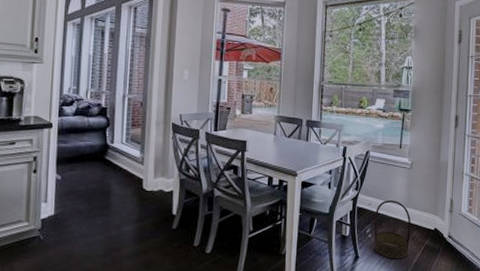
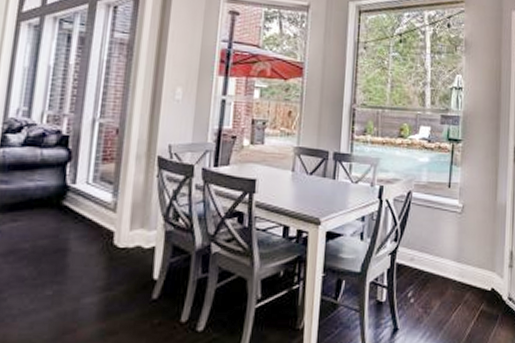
basket: present [374,200,411,259] -> none [417,254,463,331]

